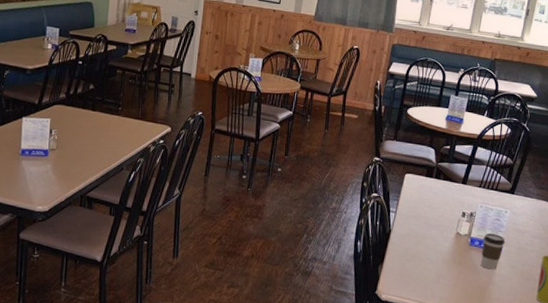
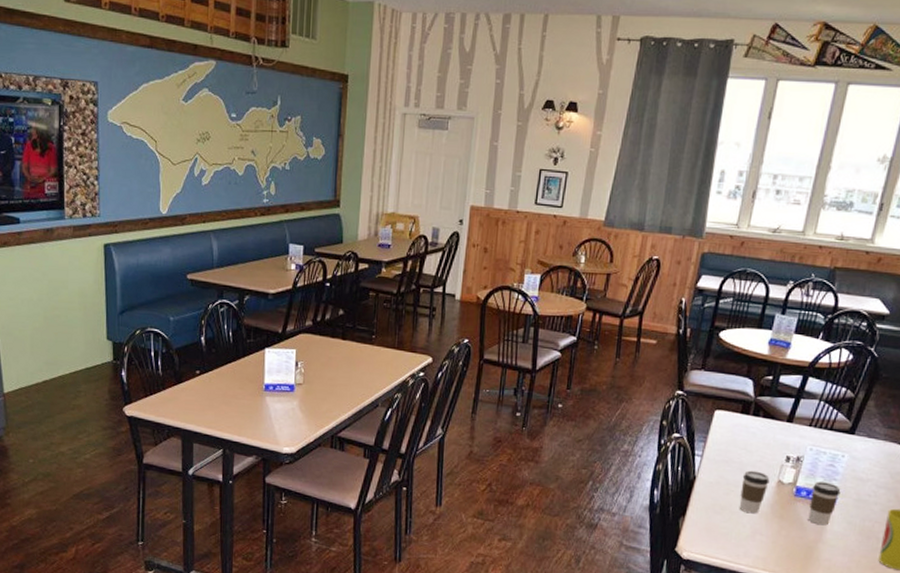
coffee cup: none [426,224,450,261] -> present [739,470,770,514]

